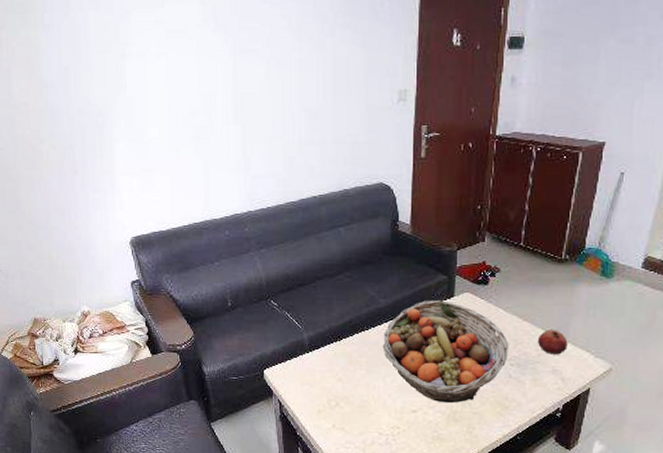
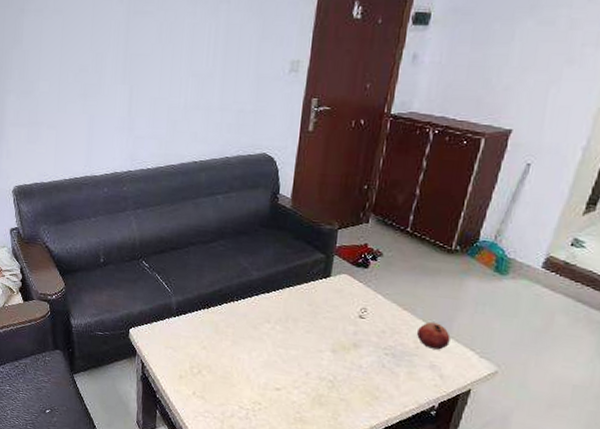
fruit basket: present [382,300,509,403] -> none [250,277,385,387]

